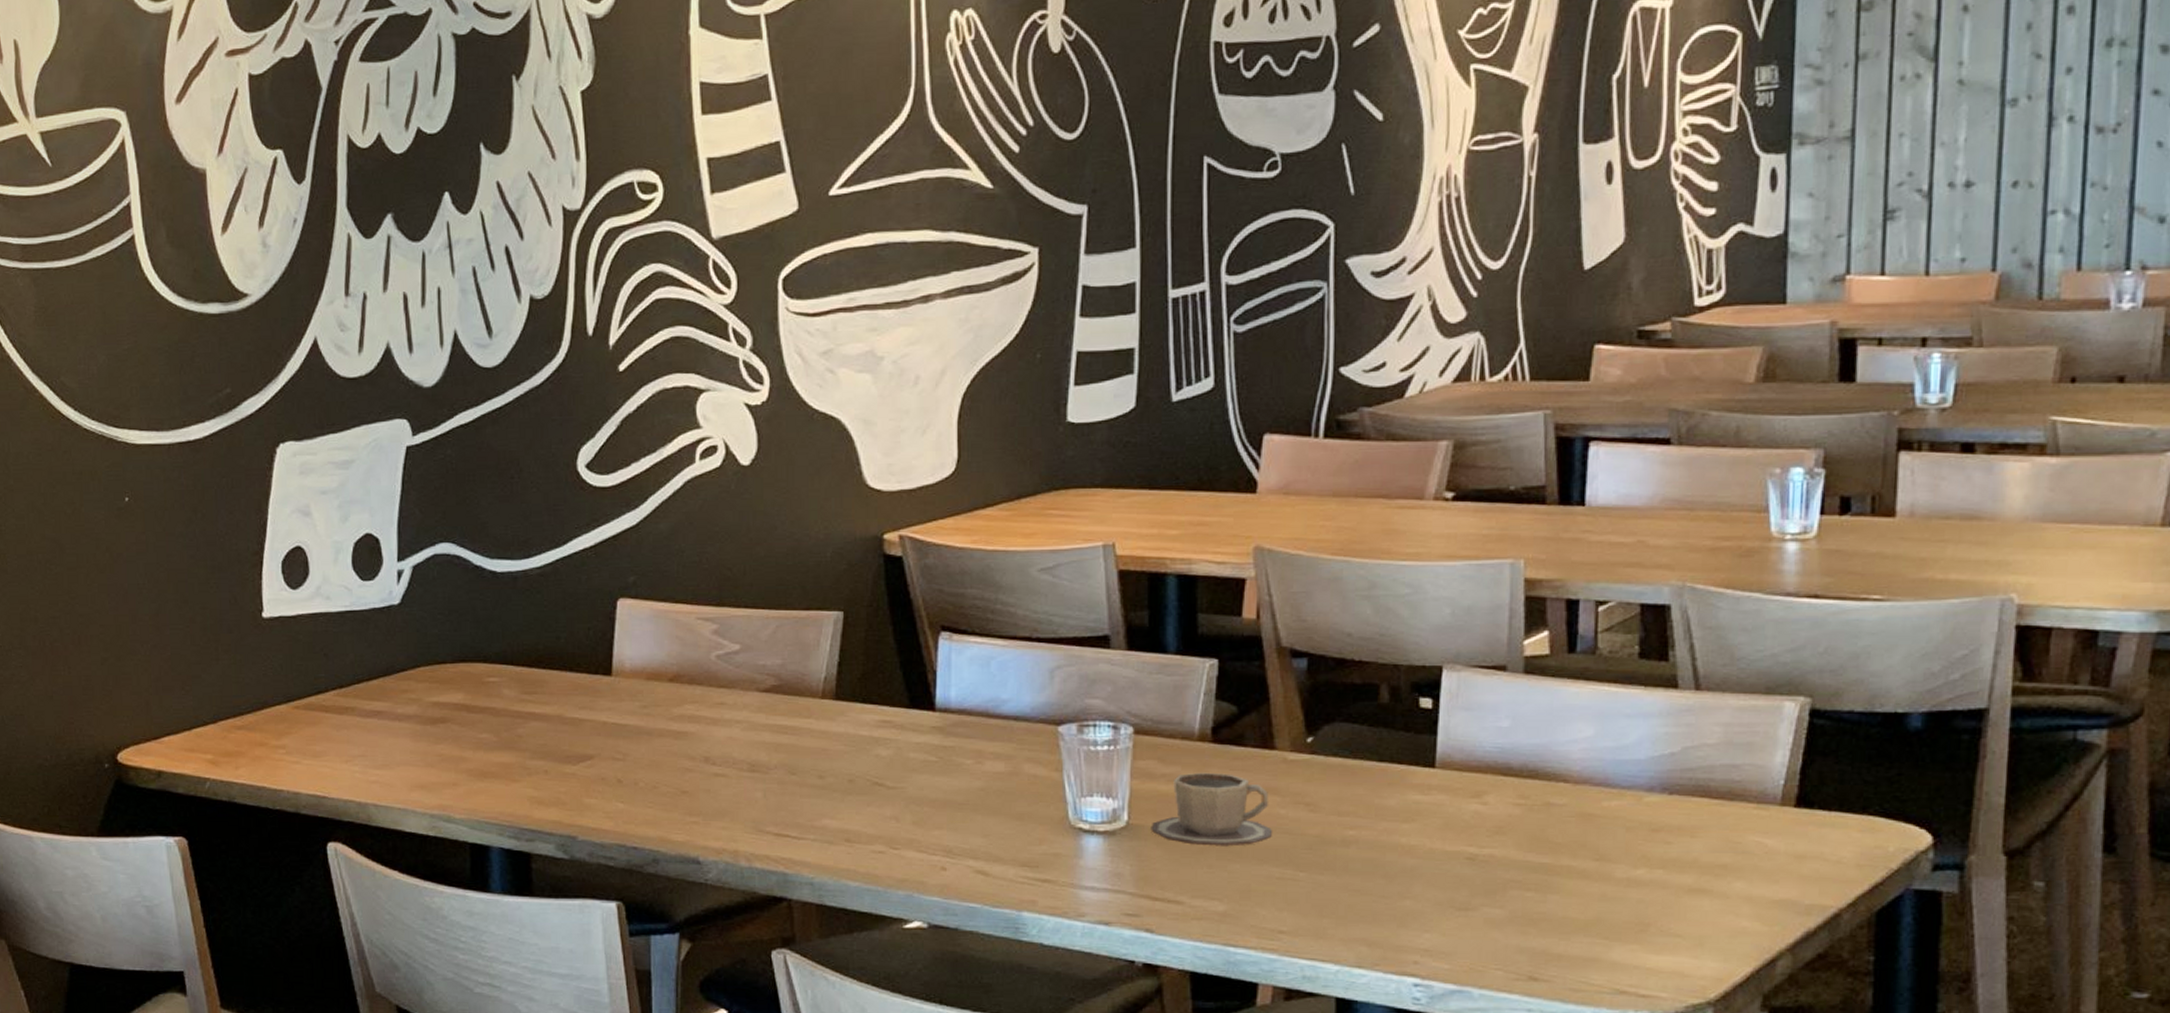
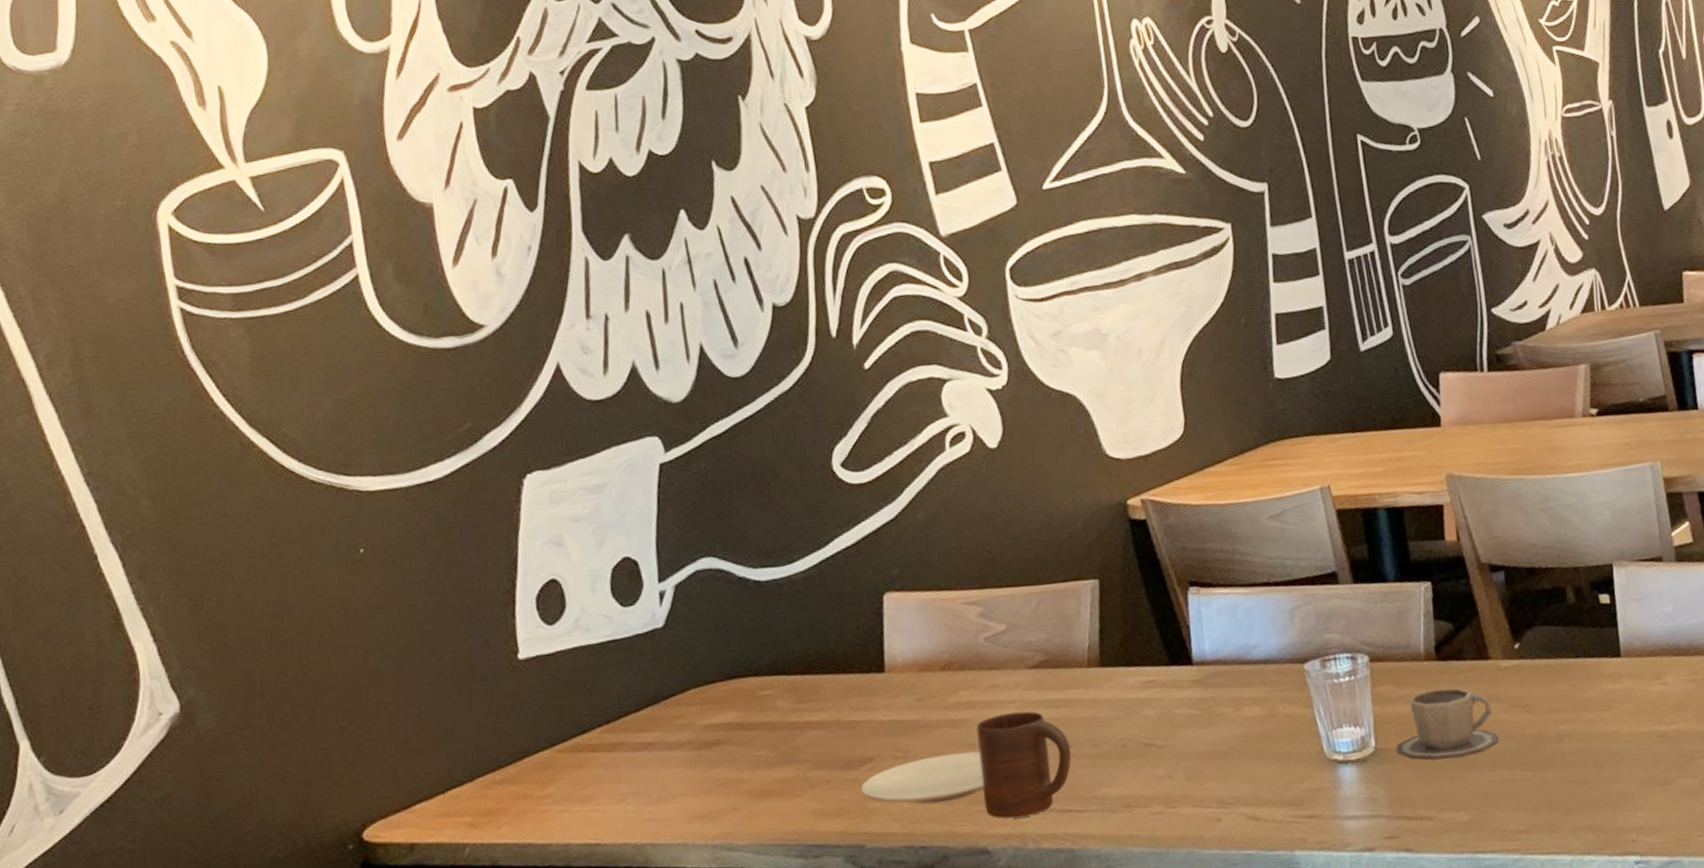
plate: none [577,763,701,808] -> present [860,751,984,804]
cup: none [699,733,794,835] -> present [976,711,1071,819]

